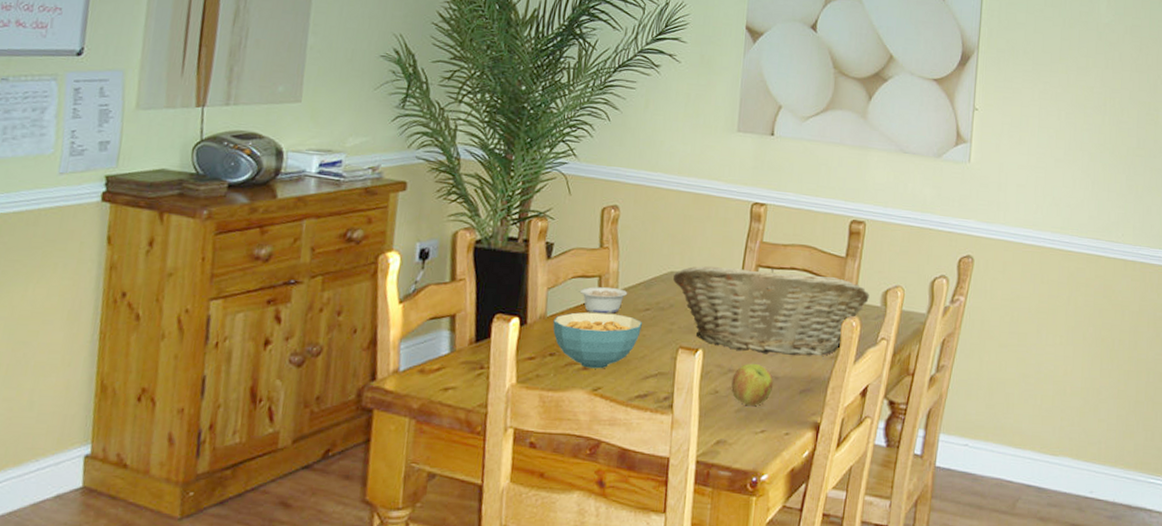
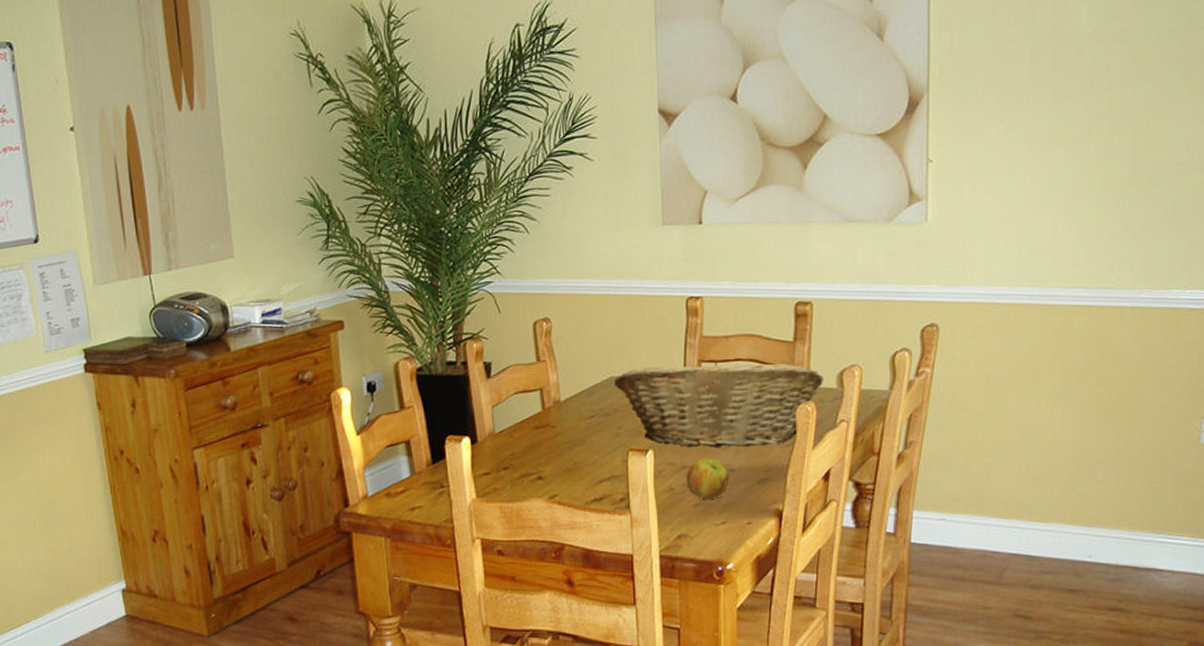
cereal bowl: present [553,312,642,369] -> none [502,424,589,478]
legume: present [575,287,628,314] -> none [519,399,571,426]

